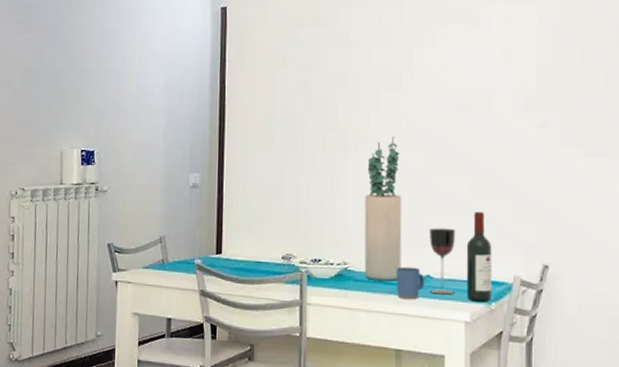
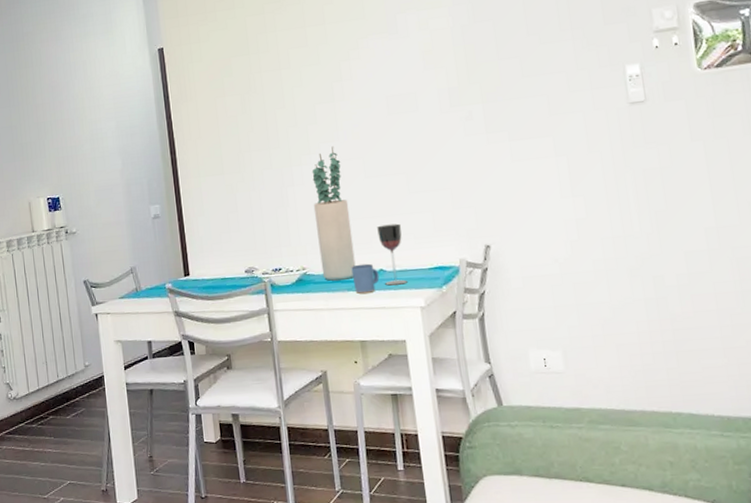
wine bottle: present [466,211,492,302] -> none [412,204,442,288]

